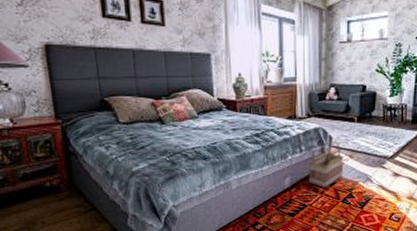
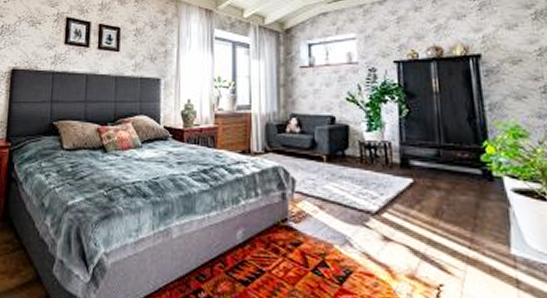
basket: present [308,141,344,187] -> none [266,185,312,248]

